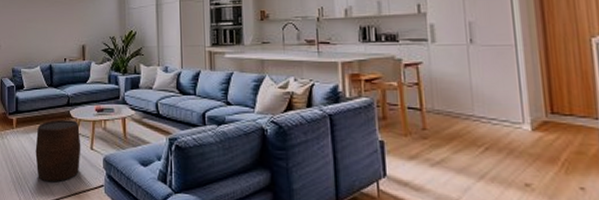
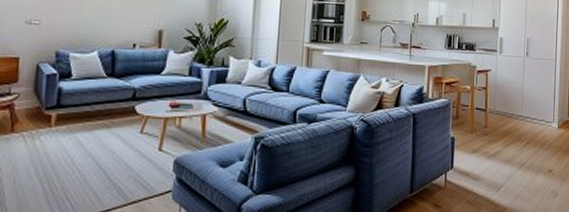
stool: present [35,120,81,182] -> none [81,116,147,191]

